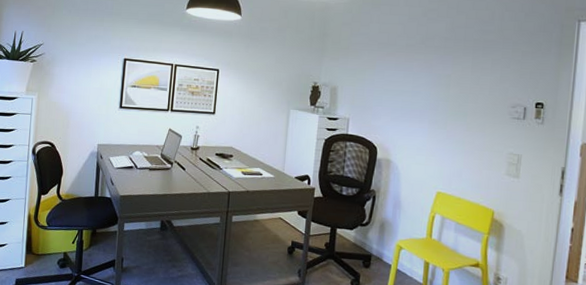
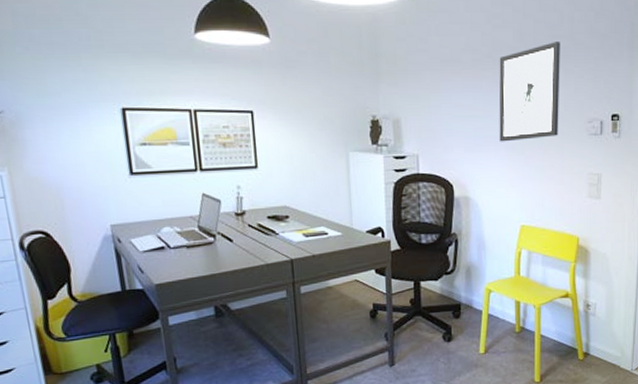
wall art: none [424,35,490,117] -> present [499,42,560,142]

